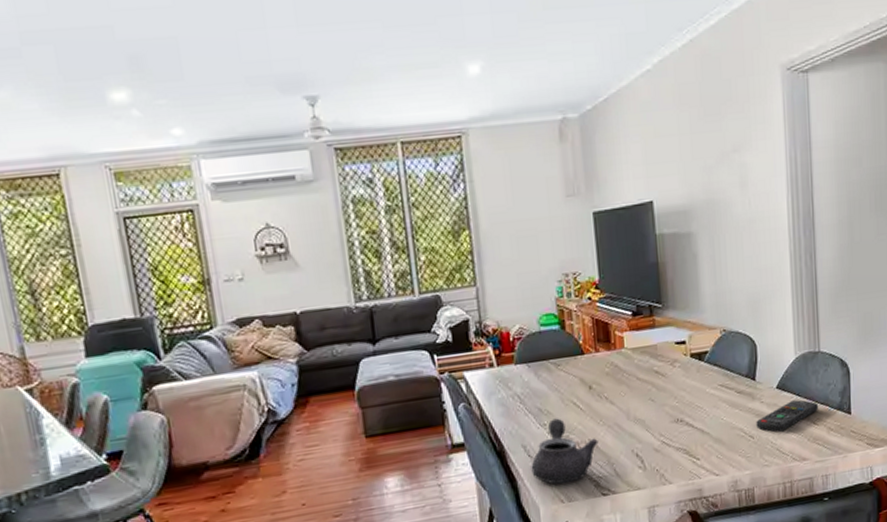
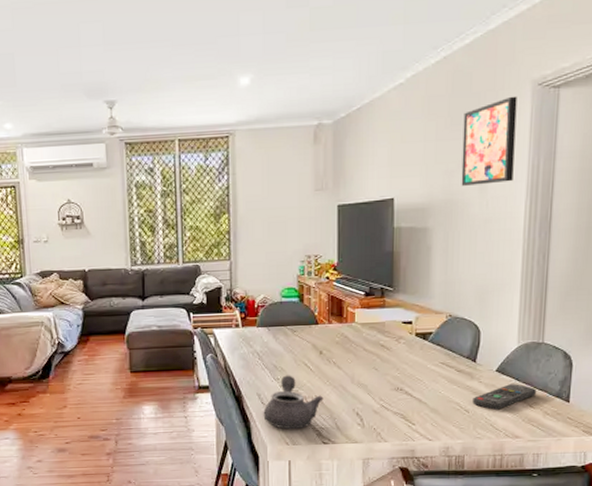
wall art: none [716,82,773,183] -> present [461,96,517,186]

